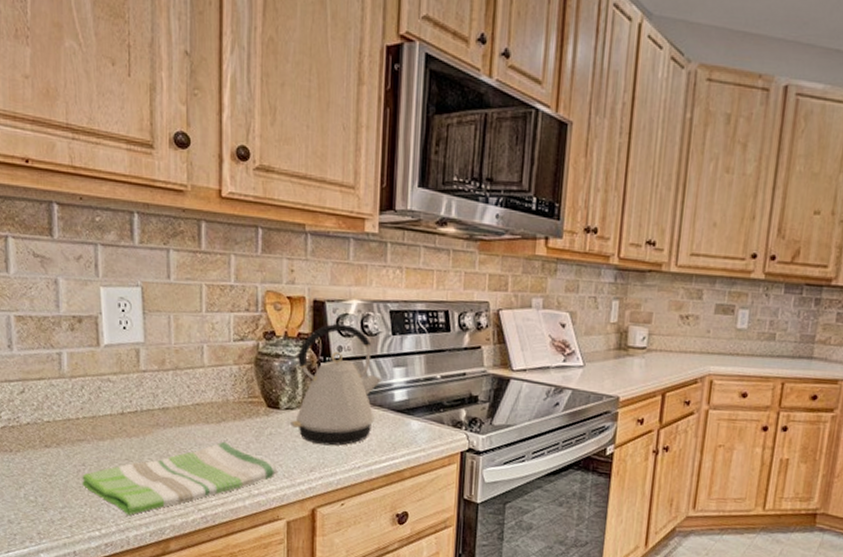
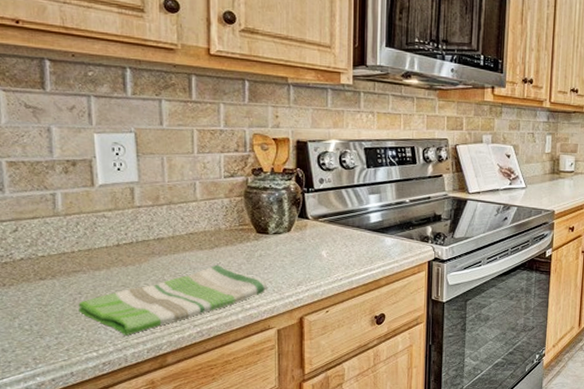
kettle: present [291,323,382,446] -> none [279,159,359,263]

